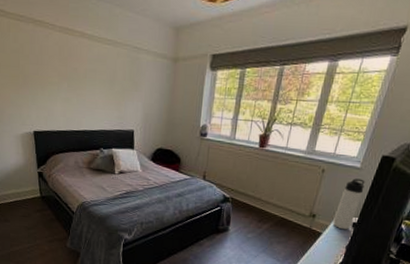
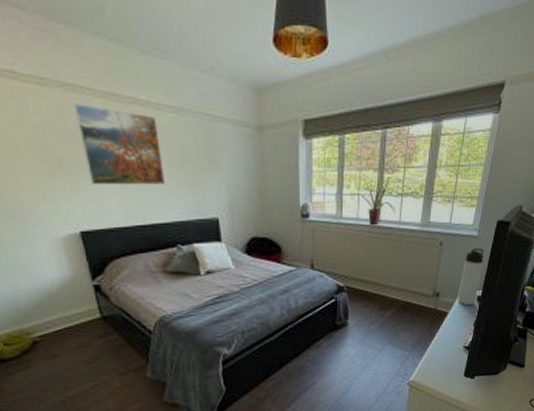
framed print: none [39,35,98,101] -> present [73,104,166,185]

